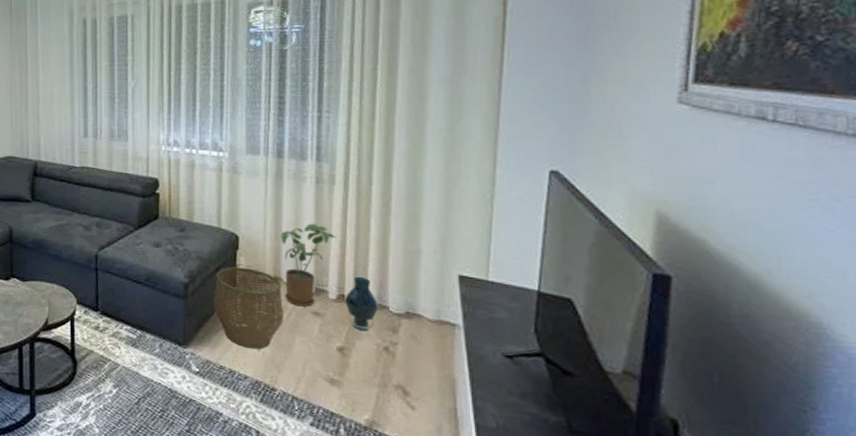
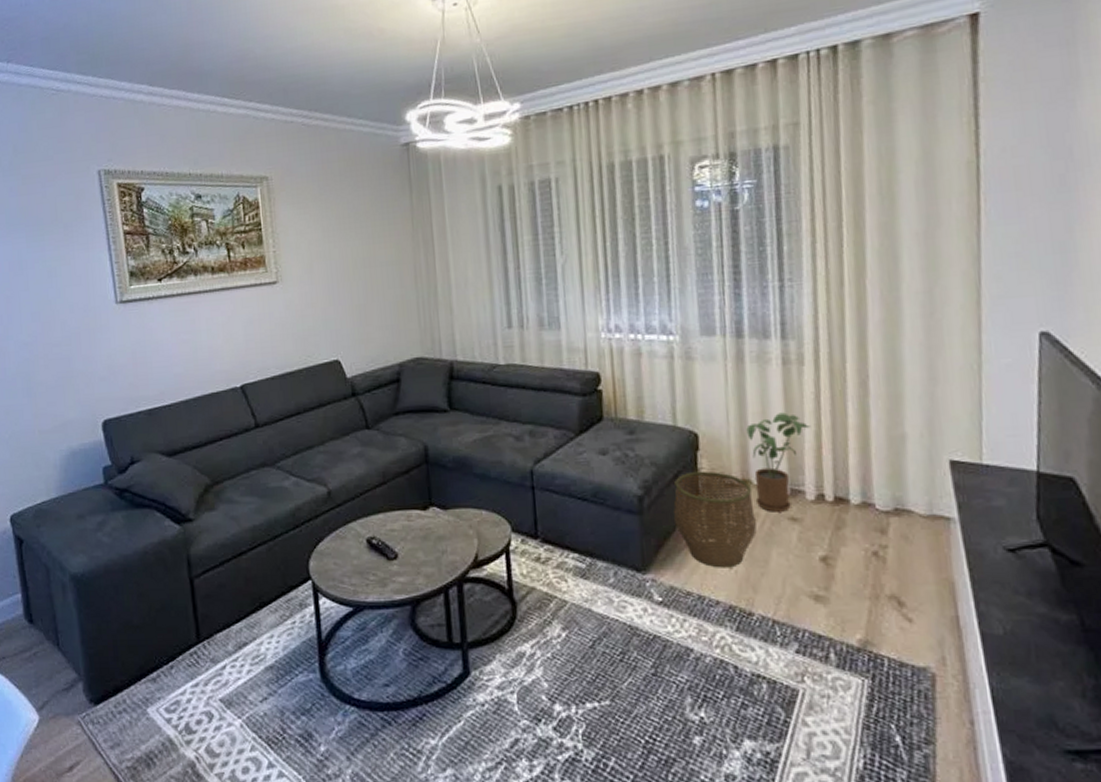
vase: present [345,276,379,332] -> none [824,471,864,536]

